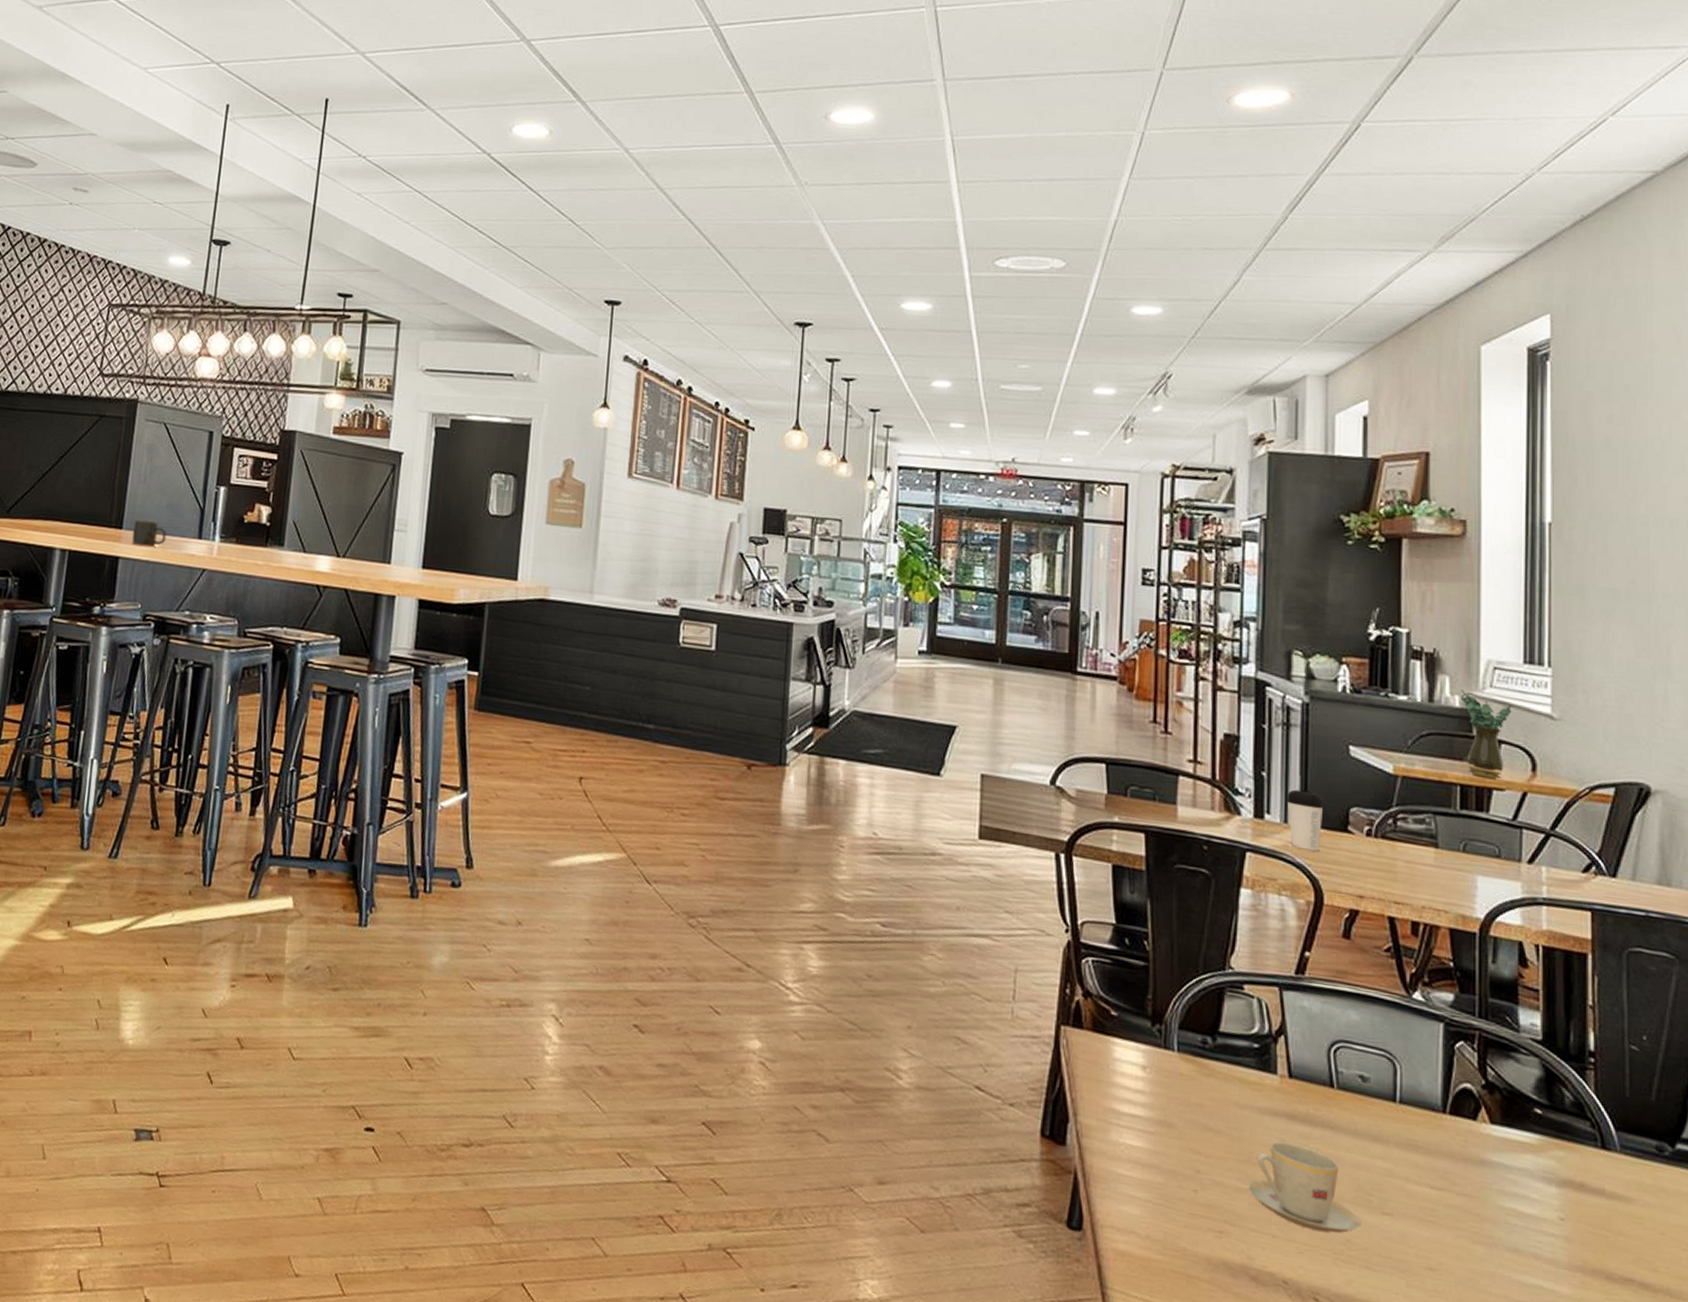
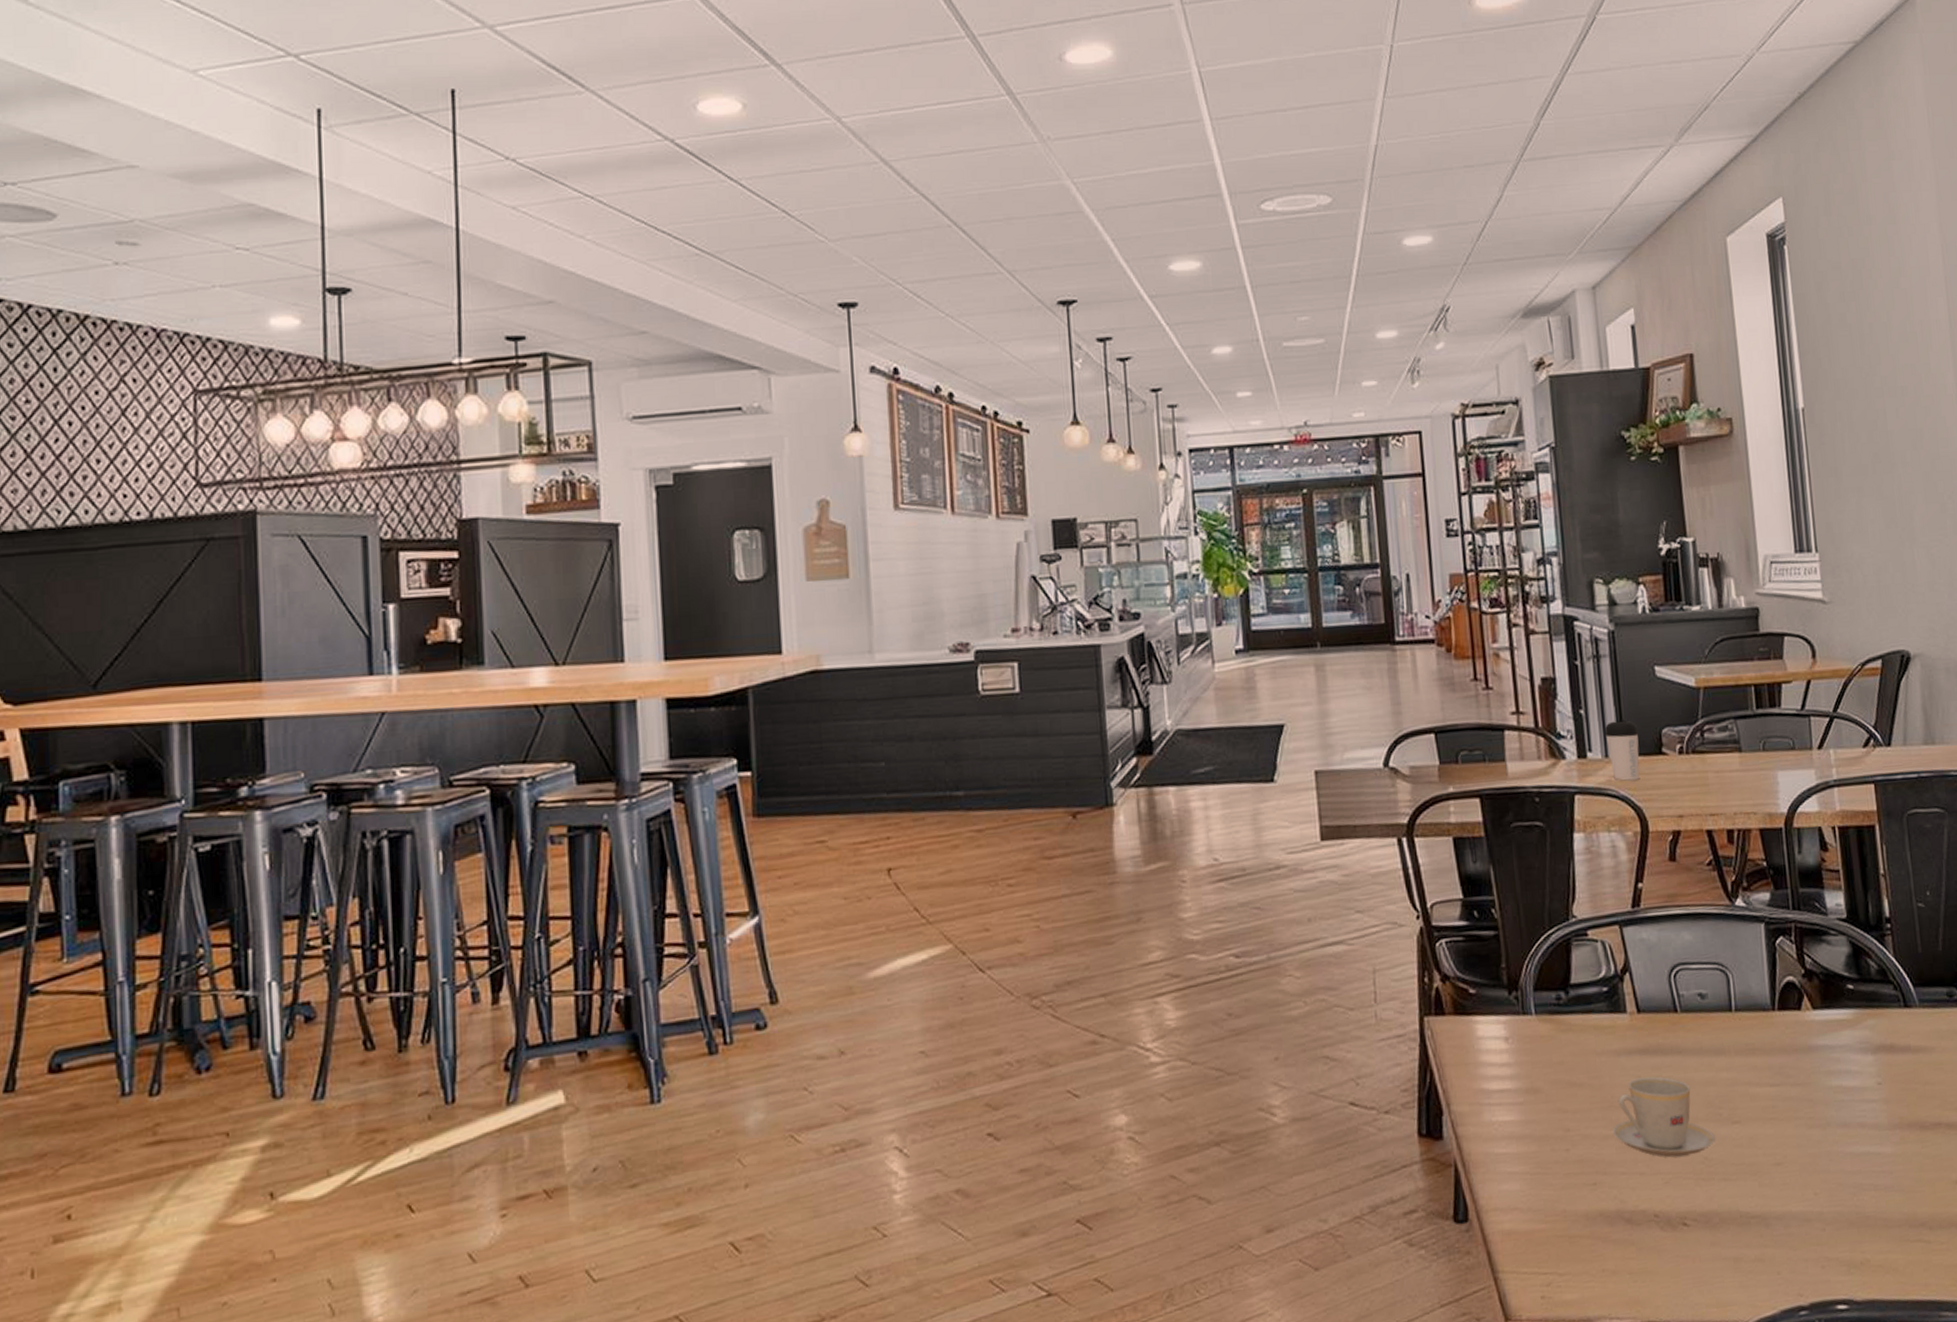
mug: present [132,519,167,548] -> none [276,662,325,700]
vase: present [1461,689,1512,782] -> none [1745,589,1790,675]

